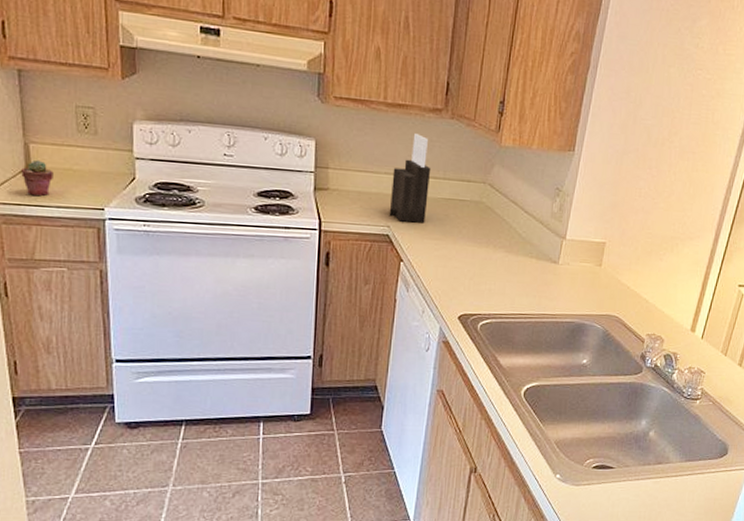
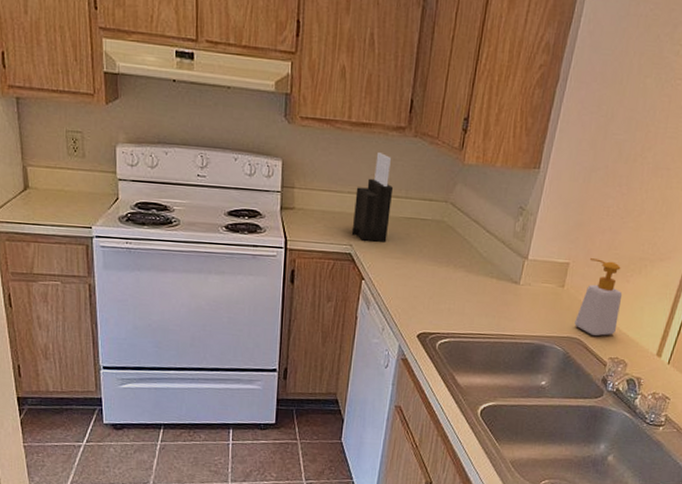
potted succulent: present [21,159,54,197] -> none [21,181,48,216]
soap bottle: none [613,238,656,313] -> present [574,258,622,336]

